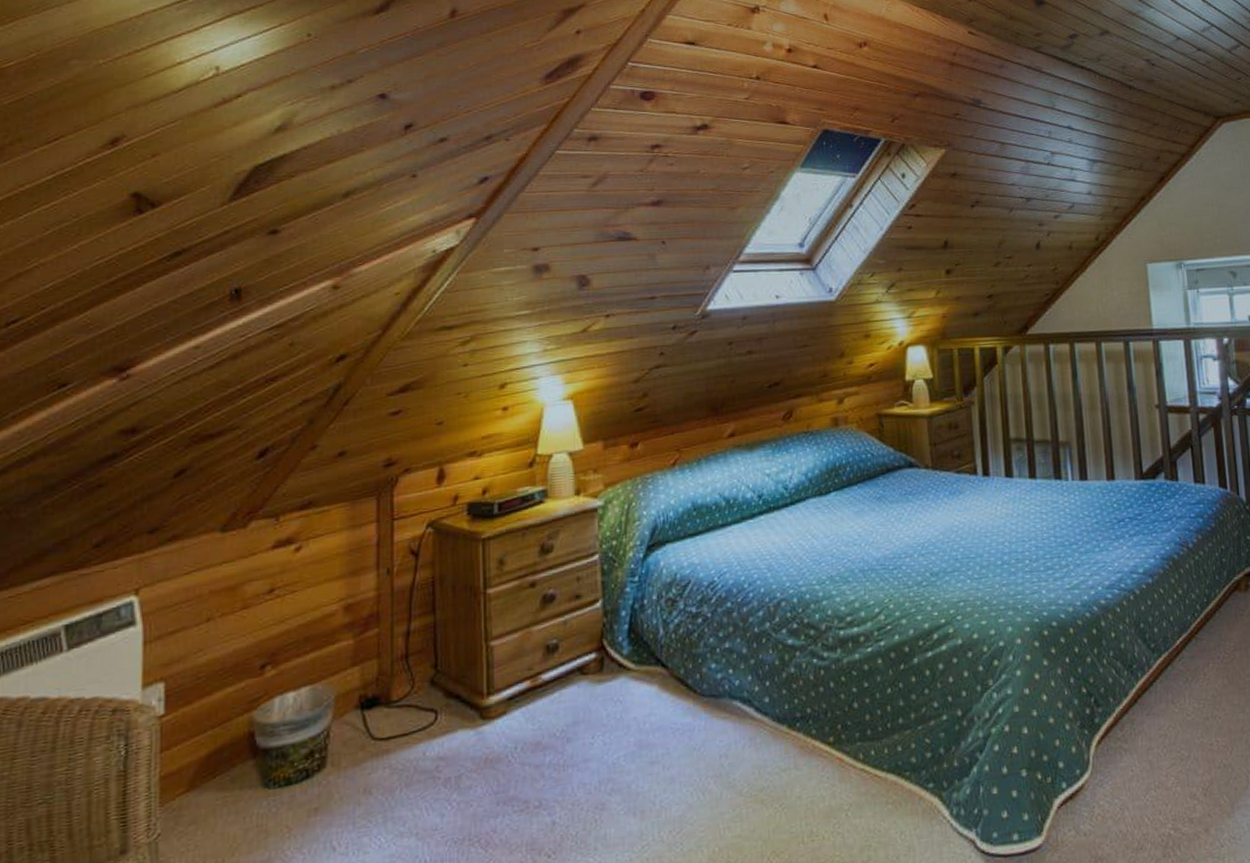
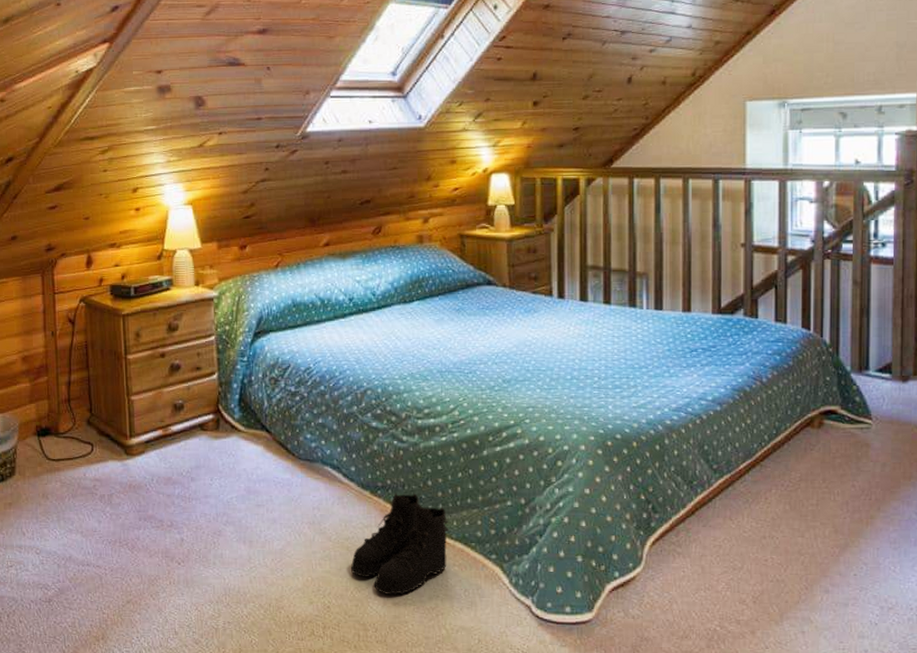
boots: none [766,720,880,855] -> present [350,492,449,596]

